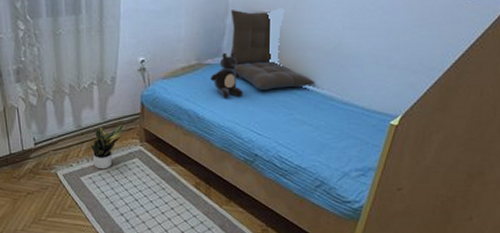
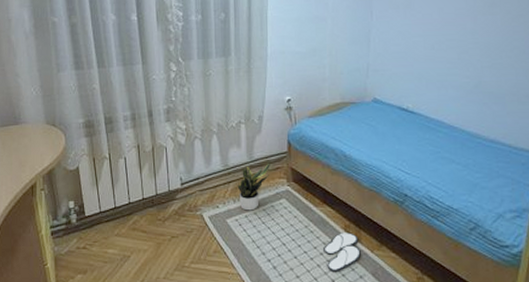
slippers: none [174,189,210,225] -> present [324,233,361,273]
teddy bear: present [211,52,244,98] -> none [356,91,389,137]
seat cushion: present [230,10,316,90] -> none [372,51,460,128]

